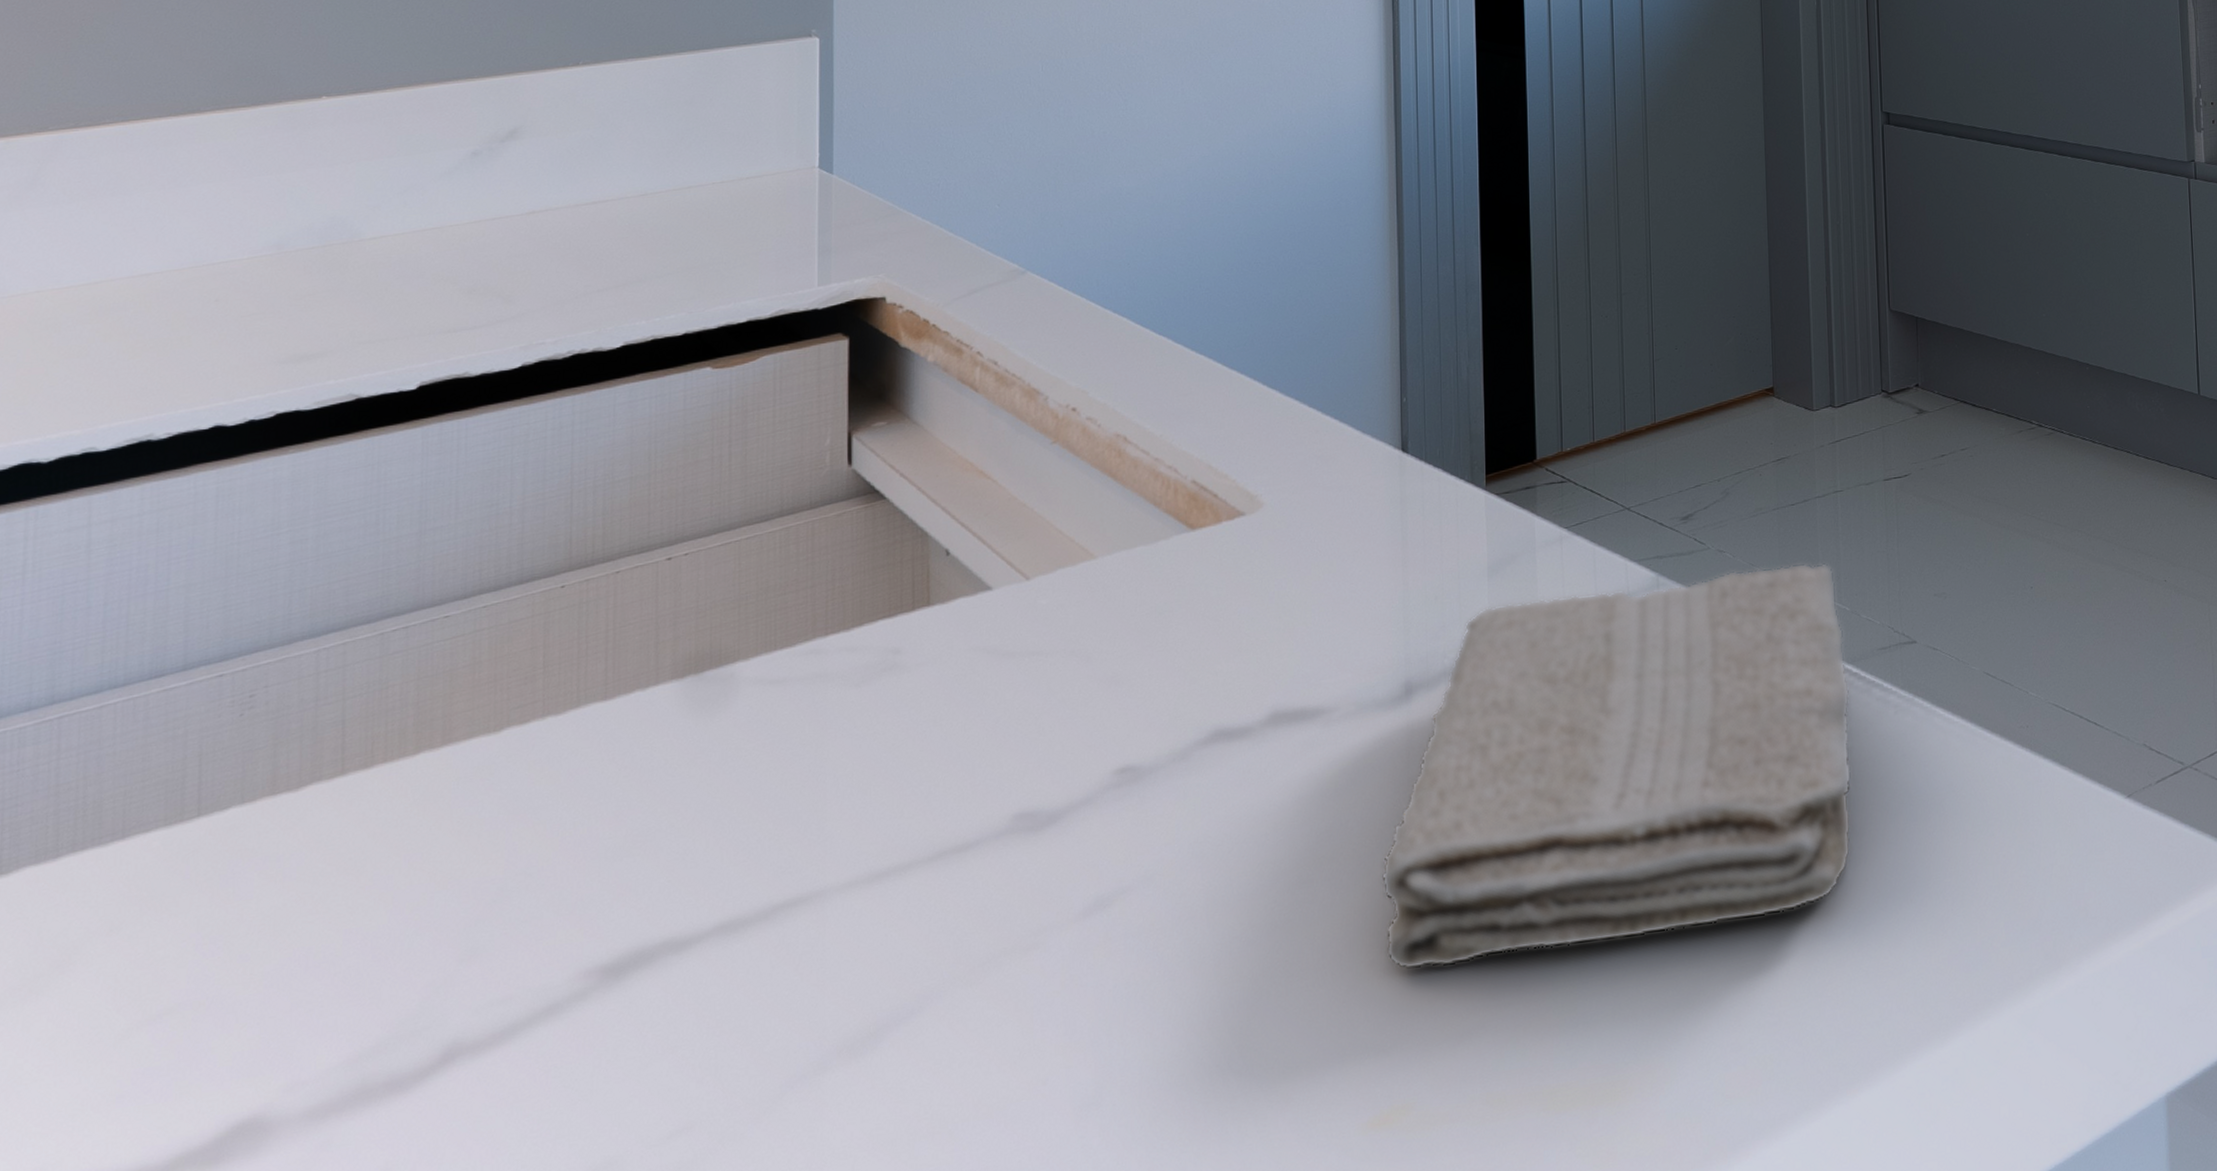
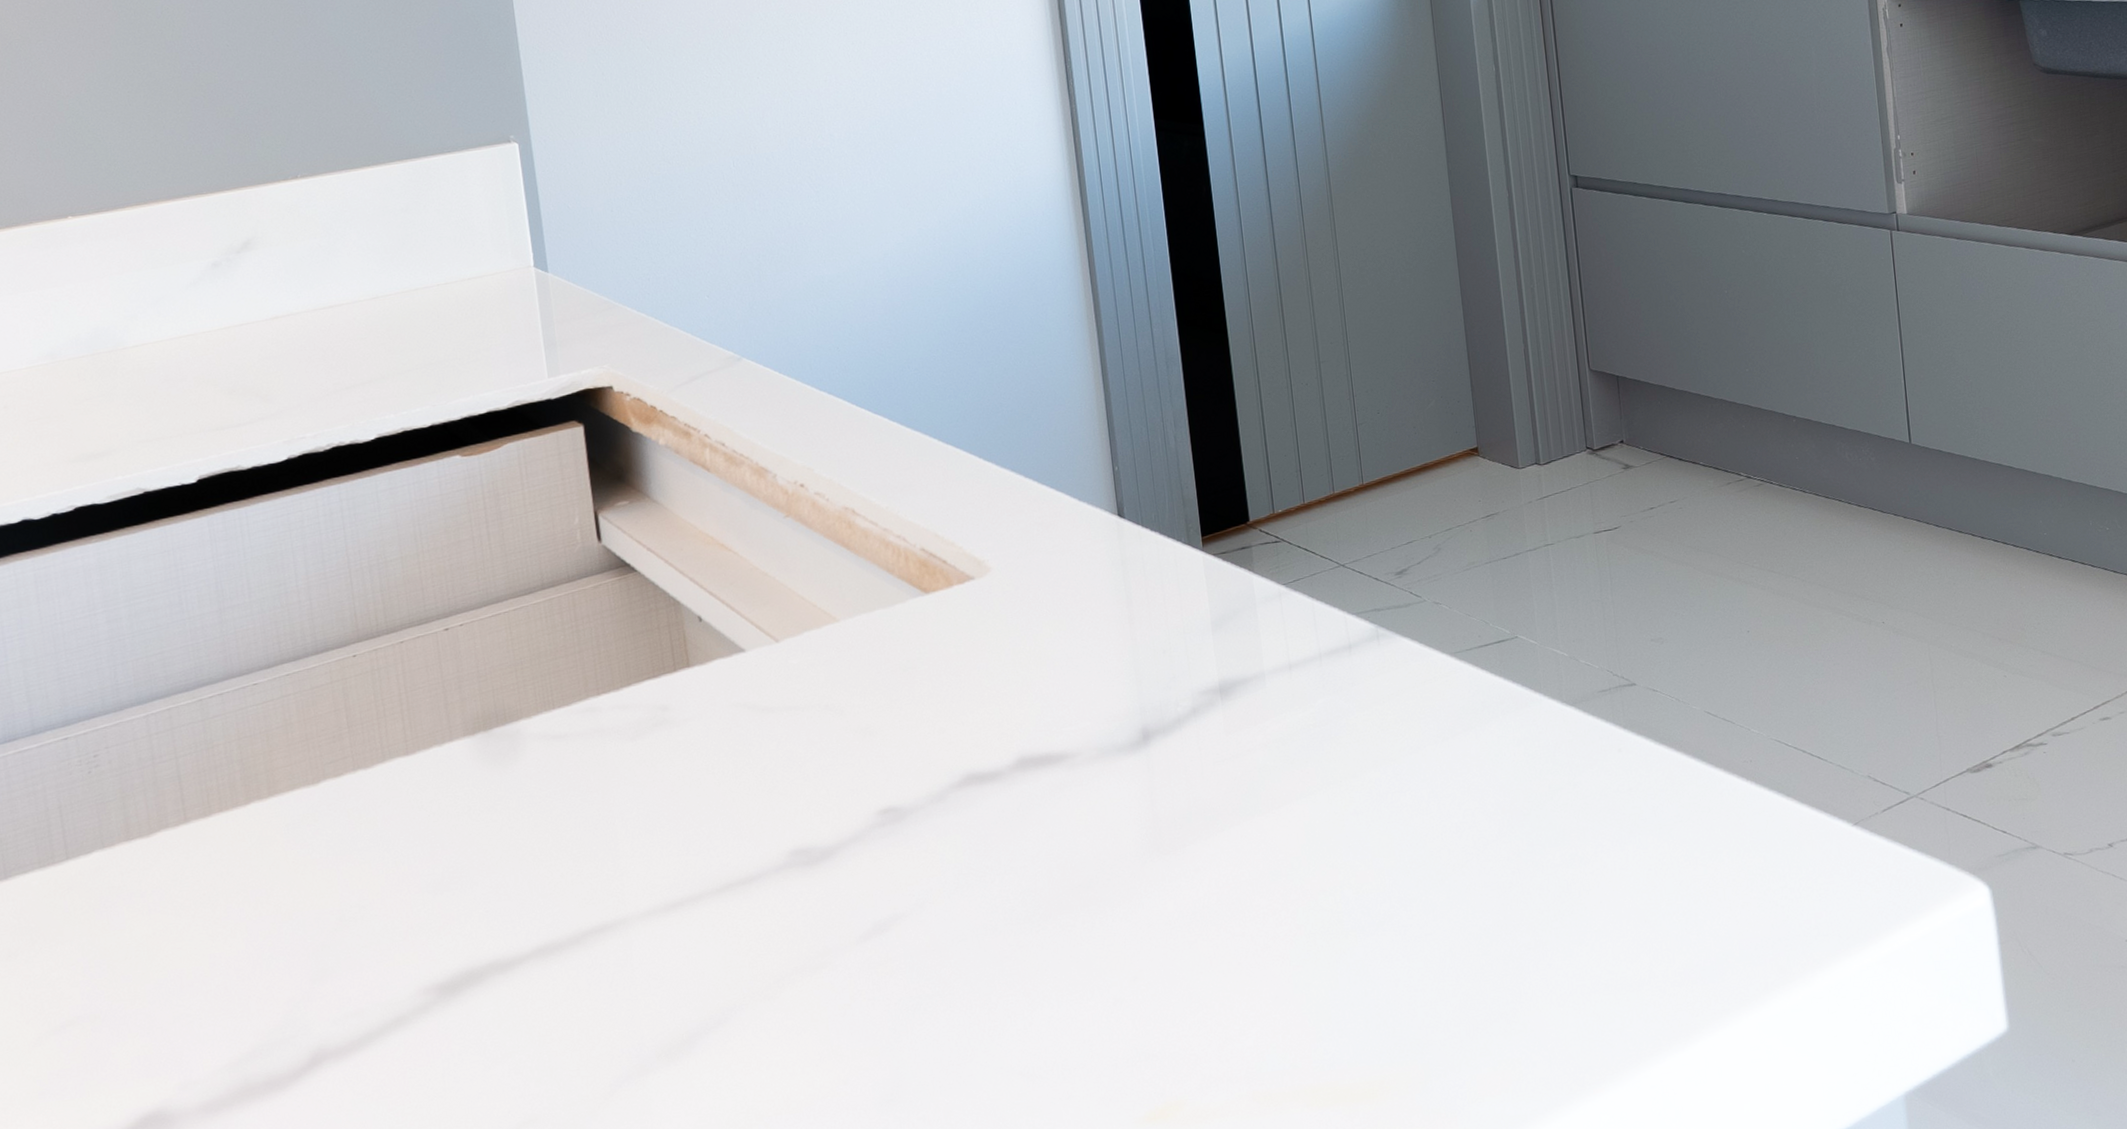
washcloth: present [1381,563,1852,971] -> none [1135,612,1584,985]

